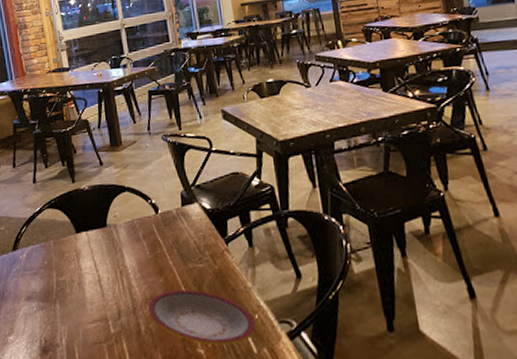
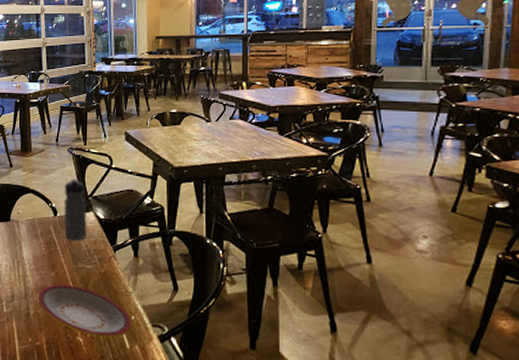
water bottle: none [162,168,195,239] -> present [64,178,88,241]

